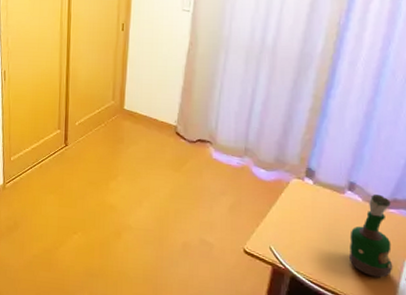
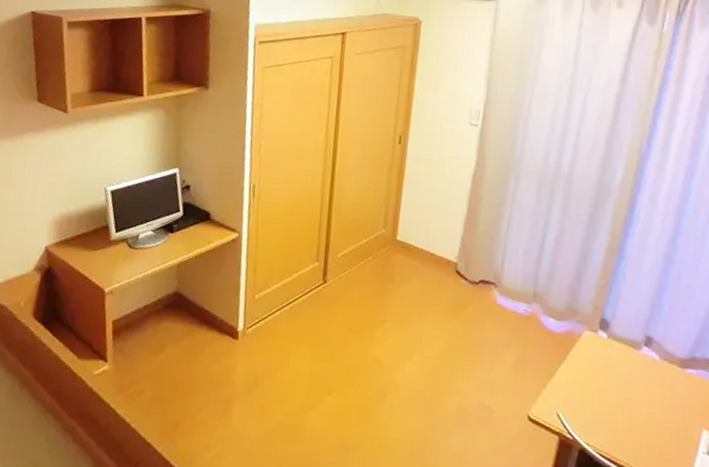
grog bottle: present [348,194,393,278] -> none [643,350,690,451]

